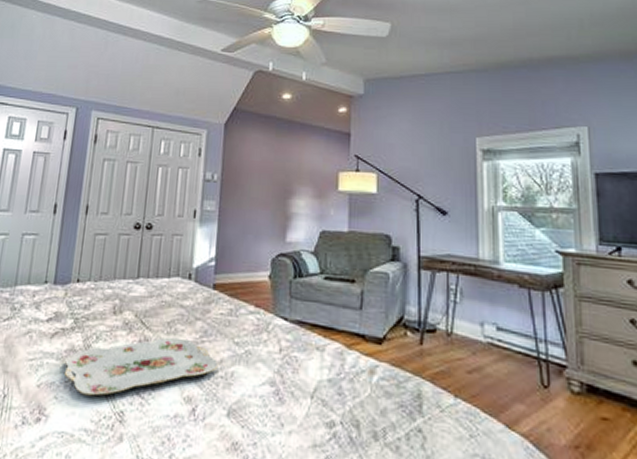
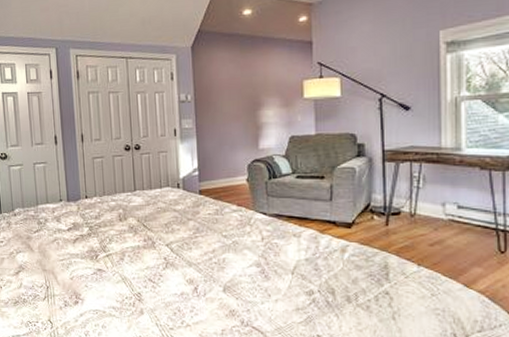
serving tray: present [64,337,219,396] -> none [87,235,212,283]

